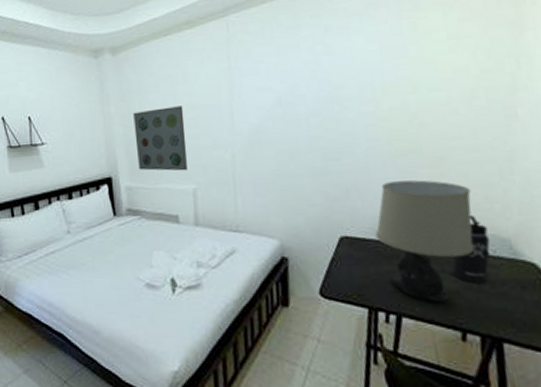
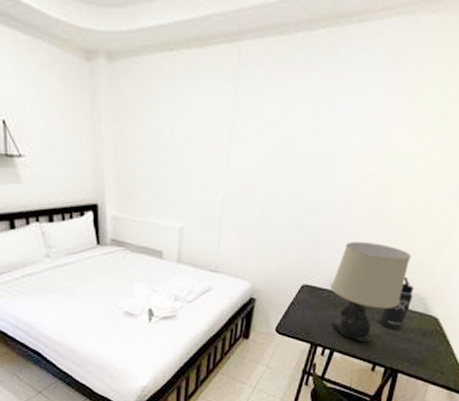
wall art: present [133,106,187,171] -> none [126,136,181,208]

